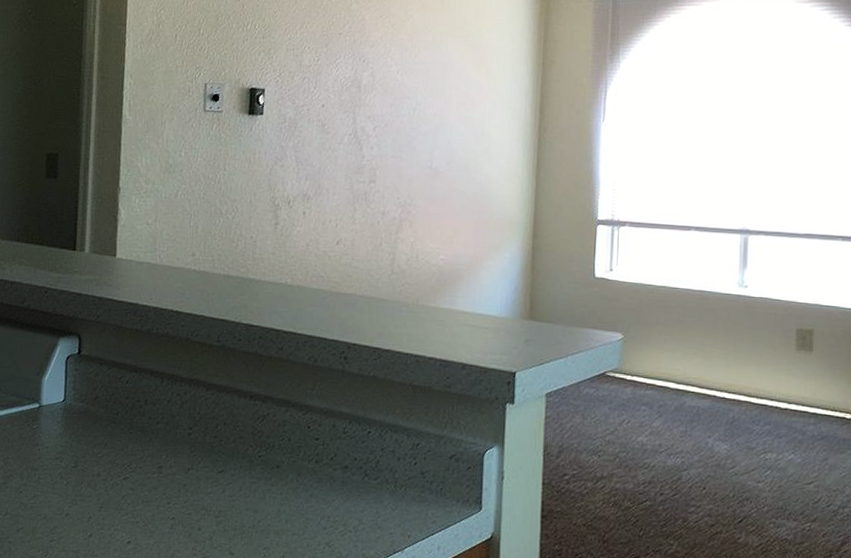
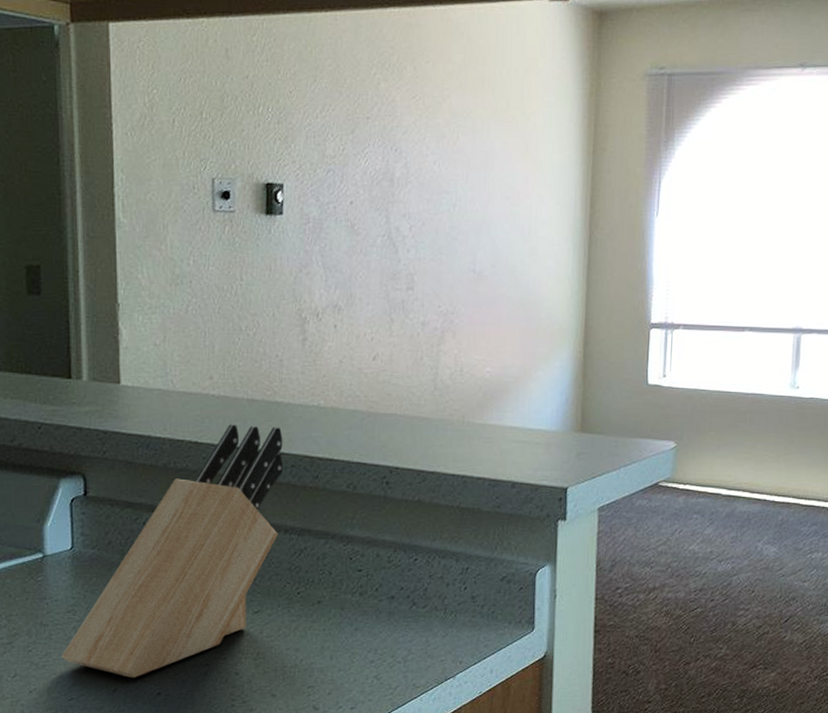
knife block: none [47,297,253,525] -> present [61,424,283,678]

